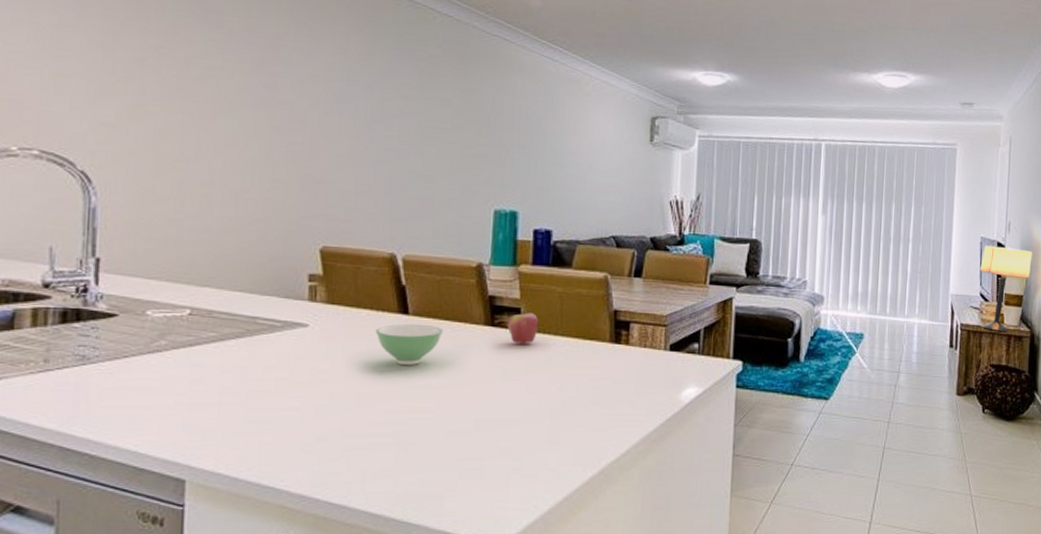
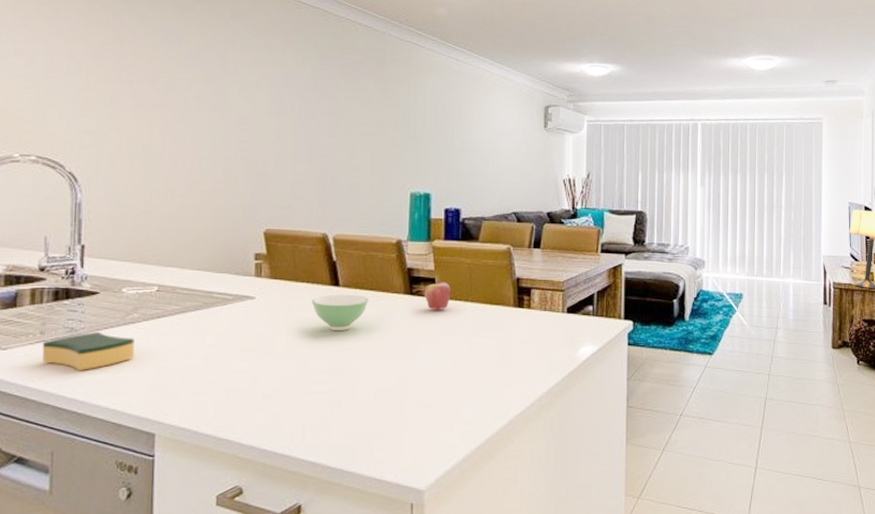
sponge: none [46,360,161,406] -> present [42,331,134,370]

